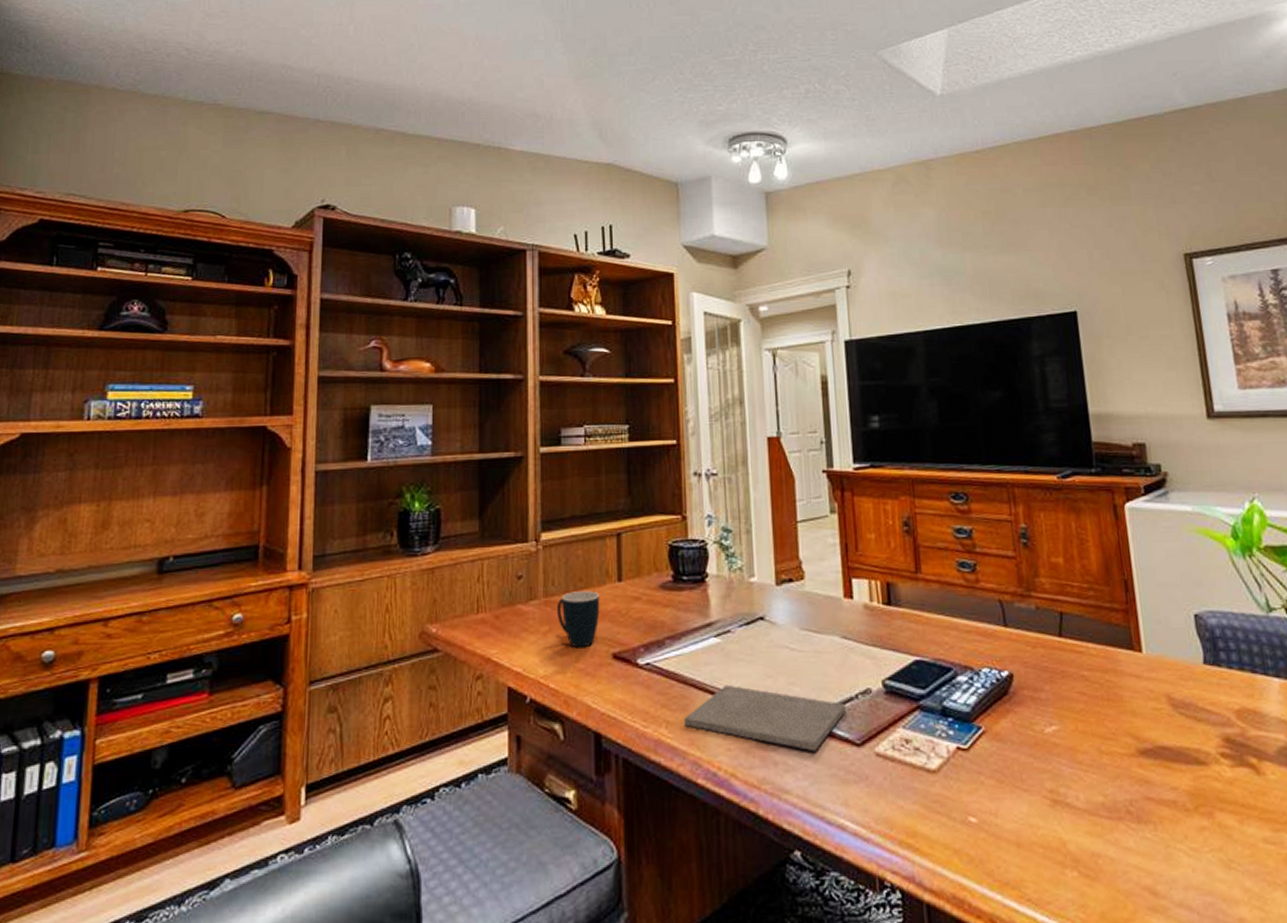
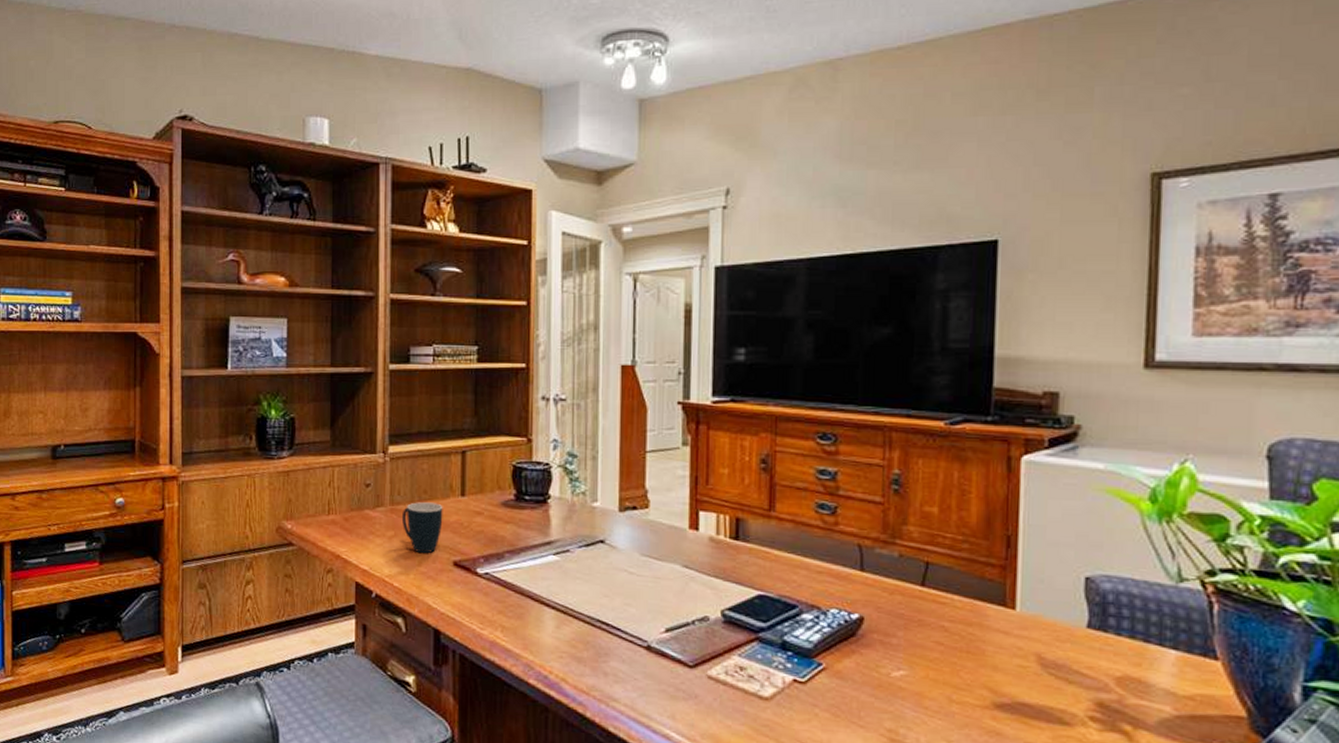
notepad: present [683,684,846,752] -> none [518,599,681,668]

